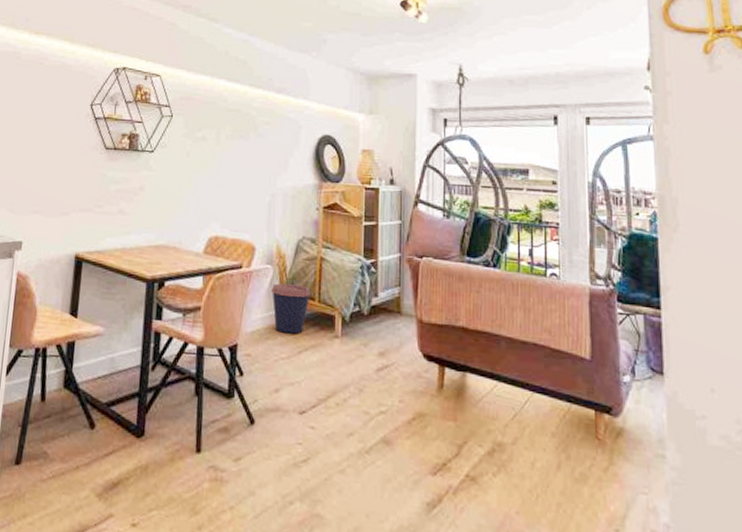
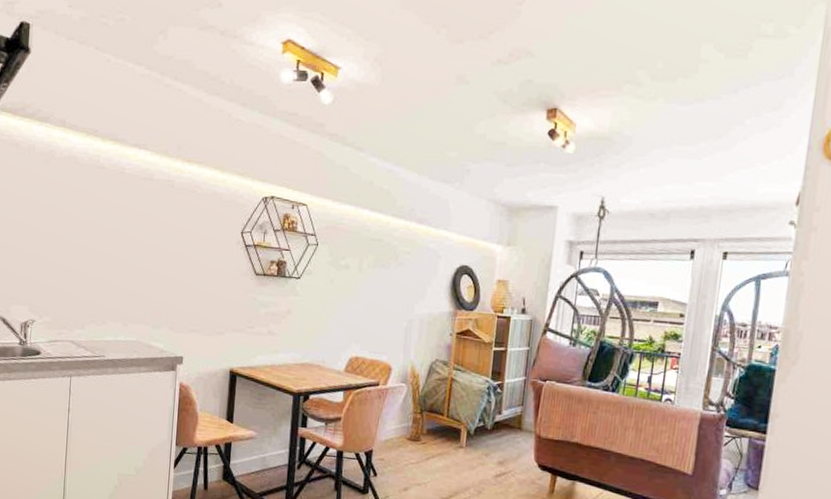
coffee cup: present [271,283,310,334] -> none [405,400,440,444]

